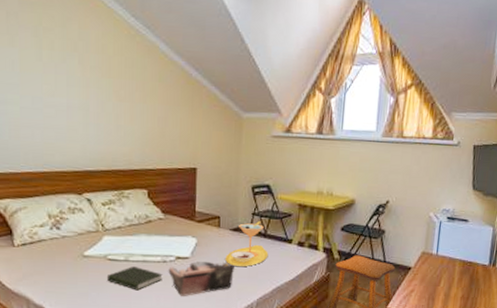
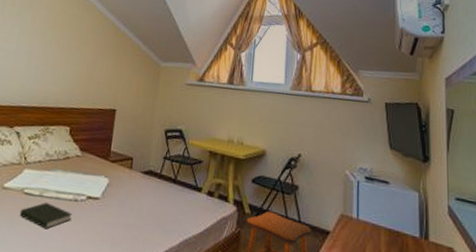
tote bag: present [168,261,235,296] -> none [78,203,144,241]
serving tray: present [225,221,269,267] -> none [134,166,178,214]

